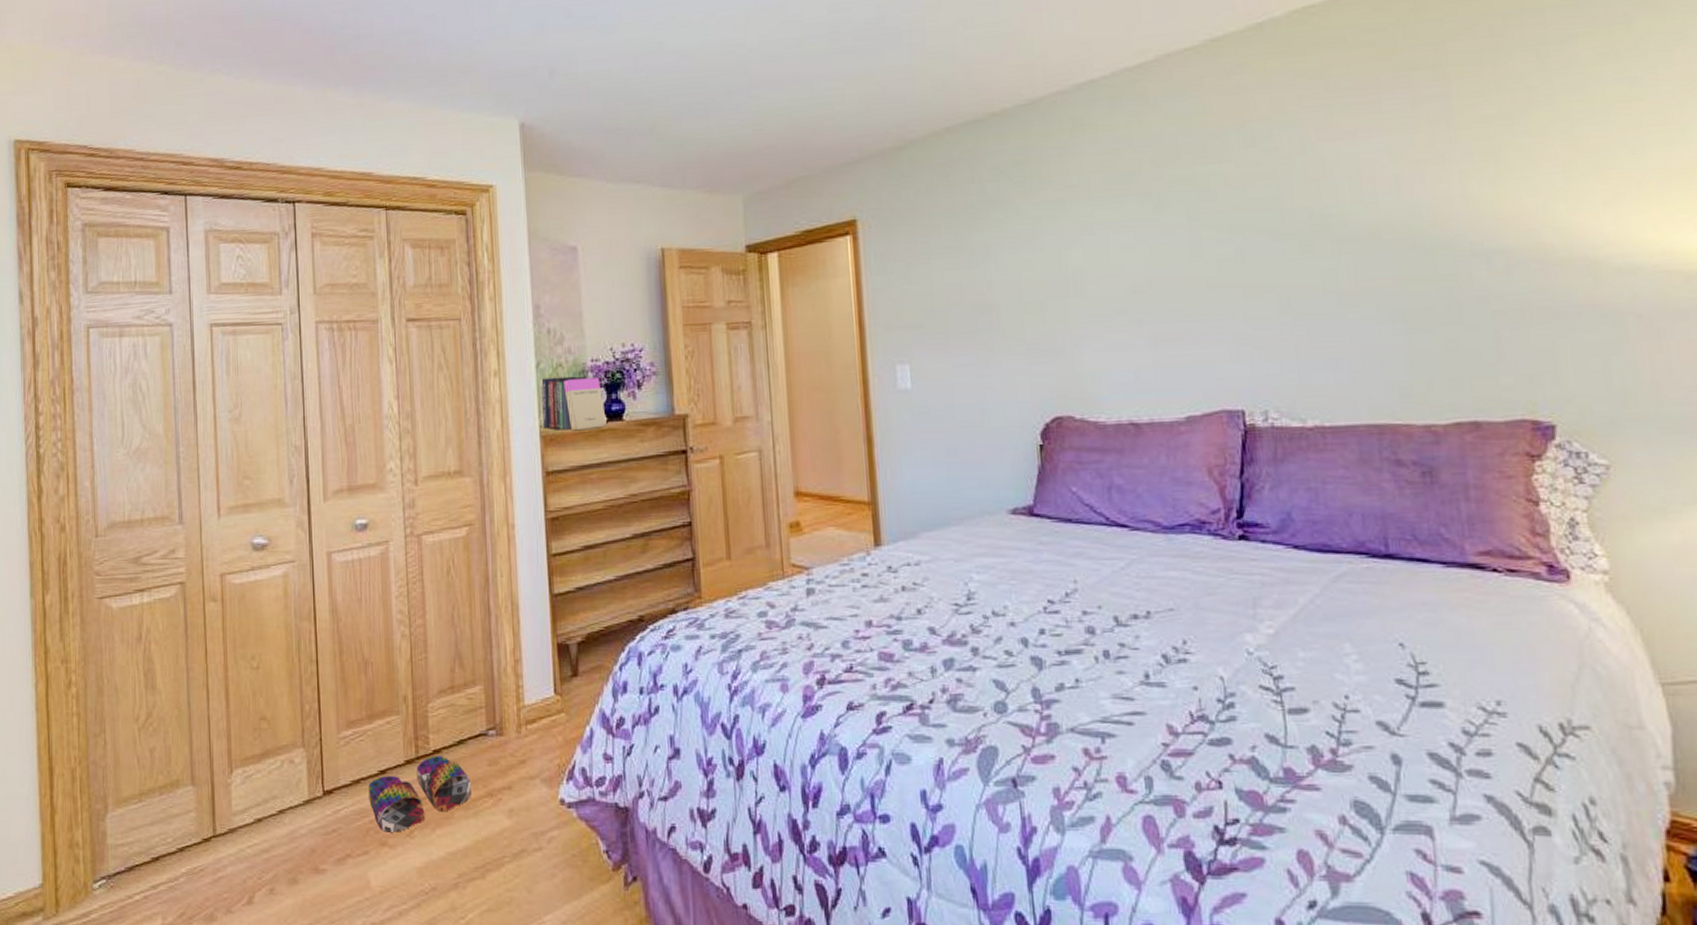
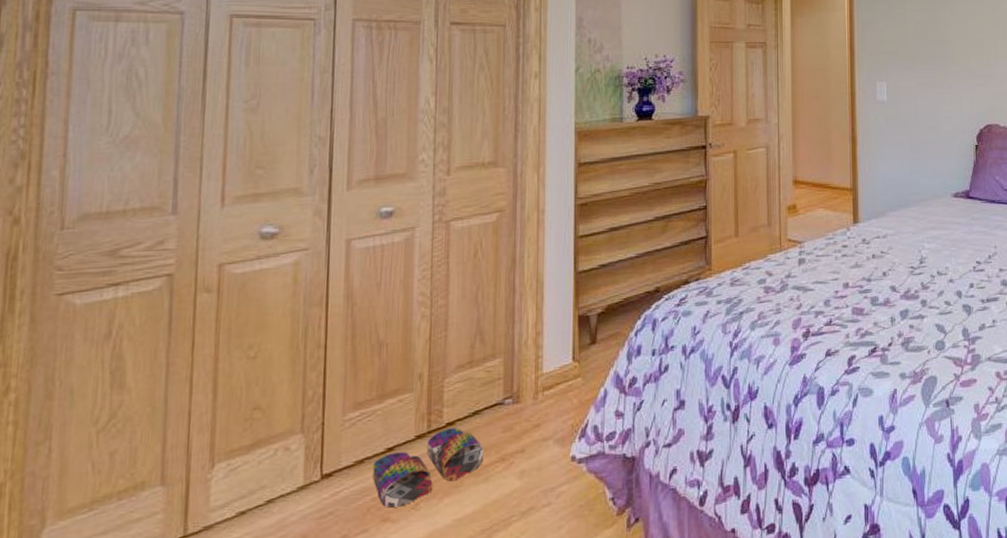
books: present [540,376,607,433] -> none [577,80,637,129]

